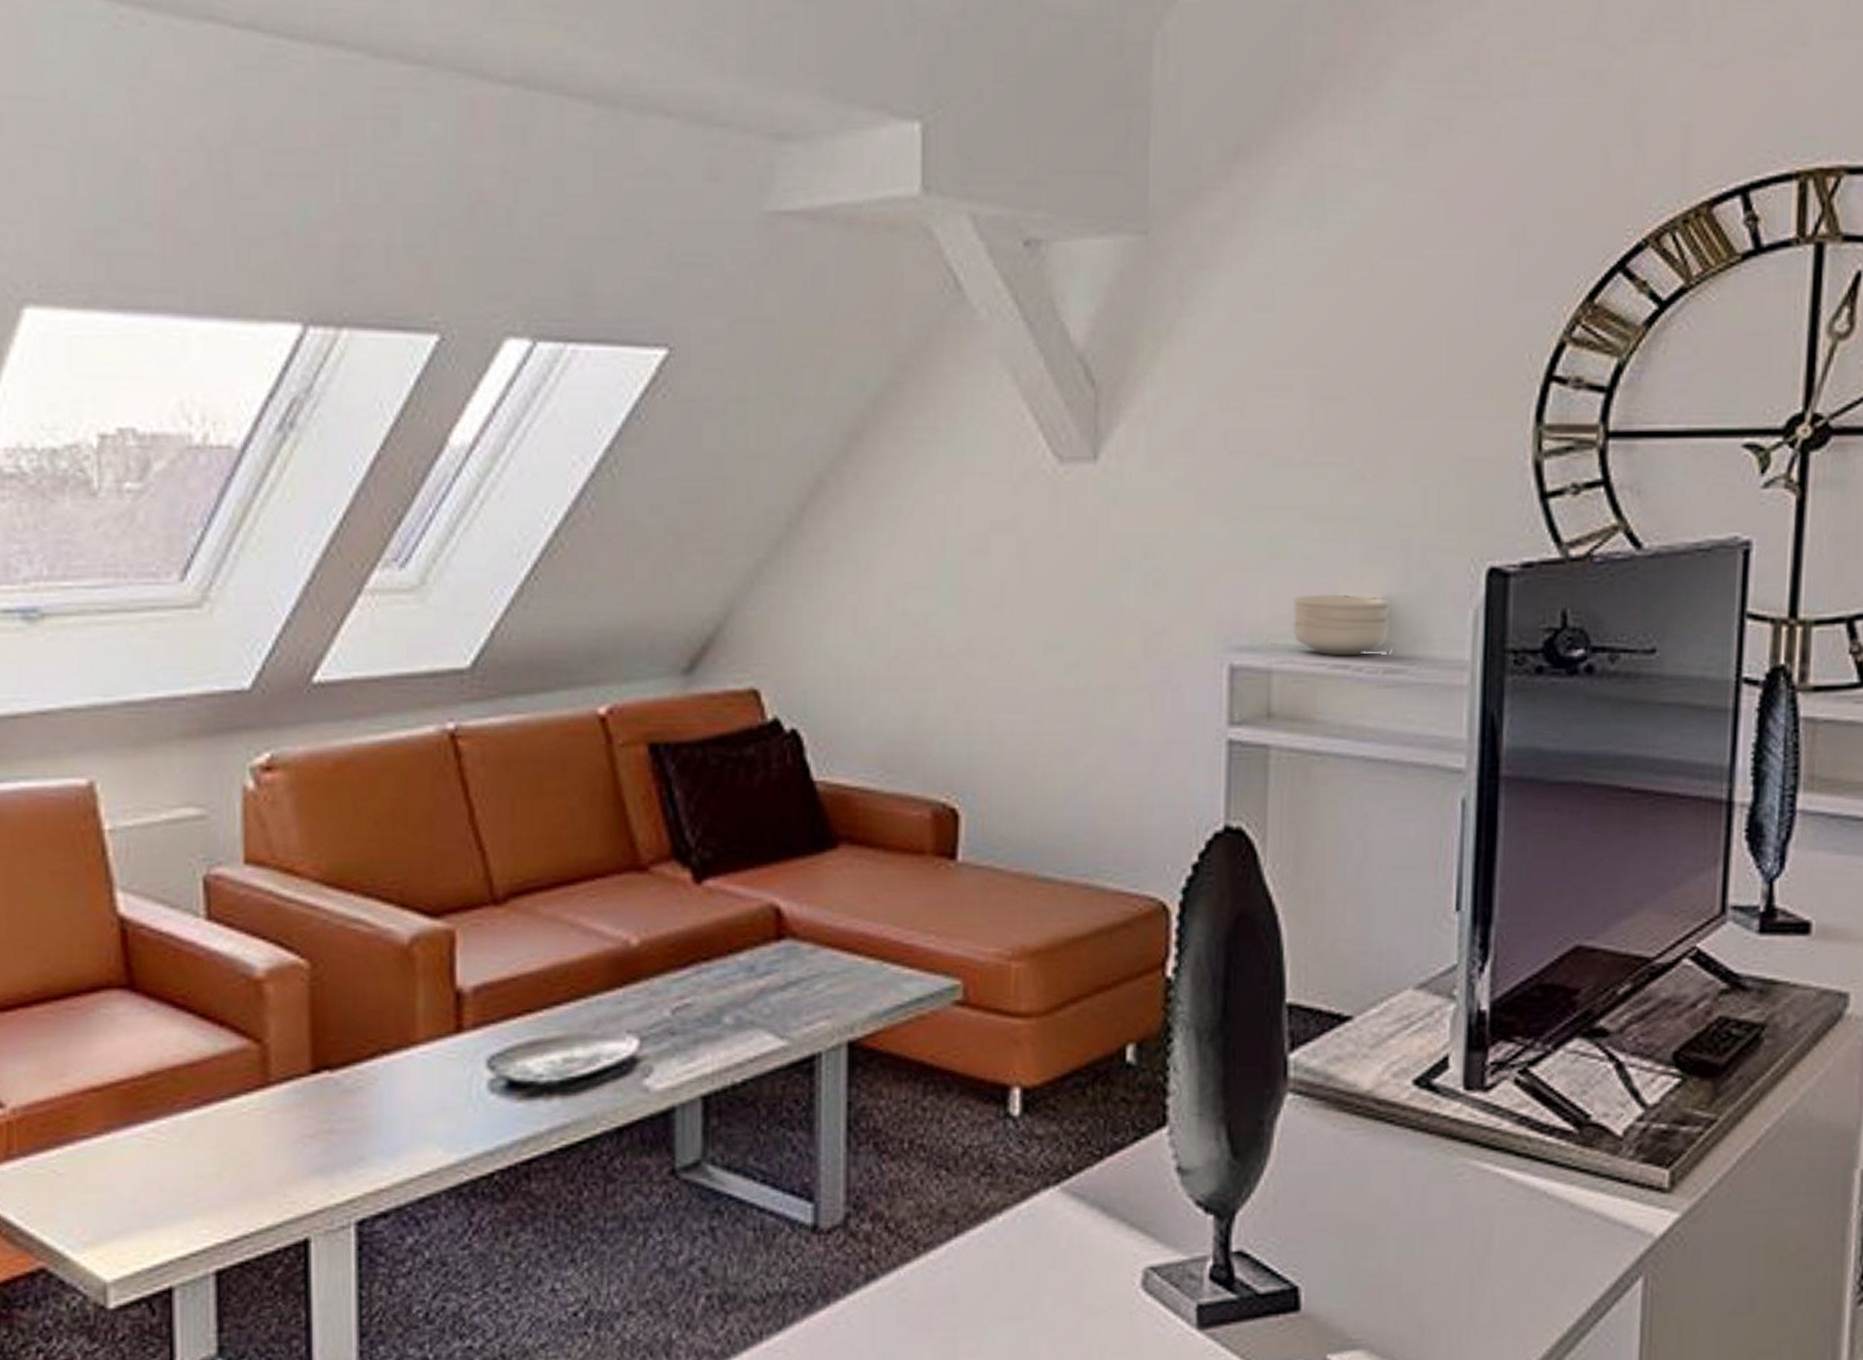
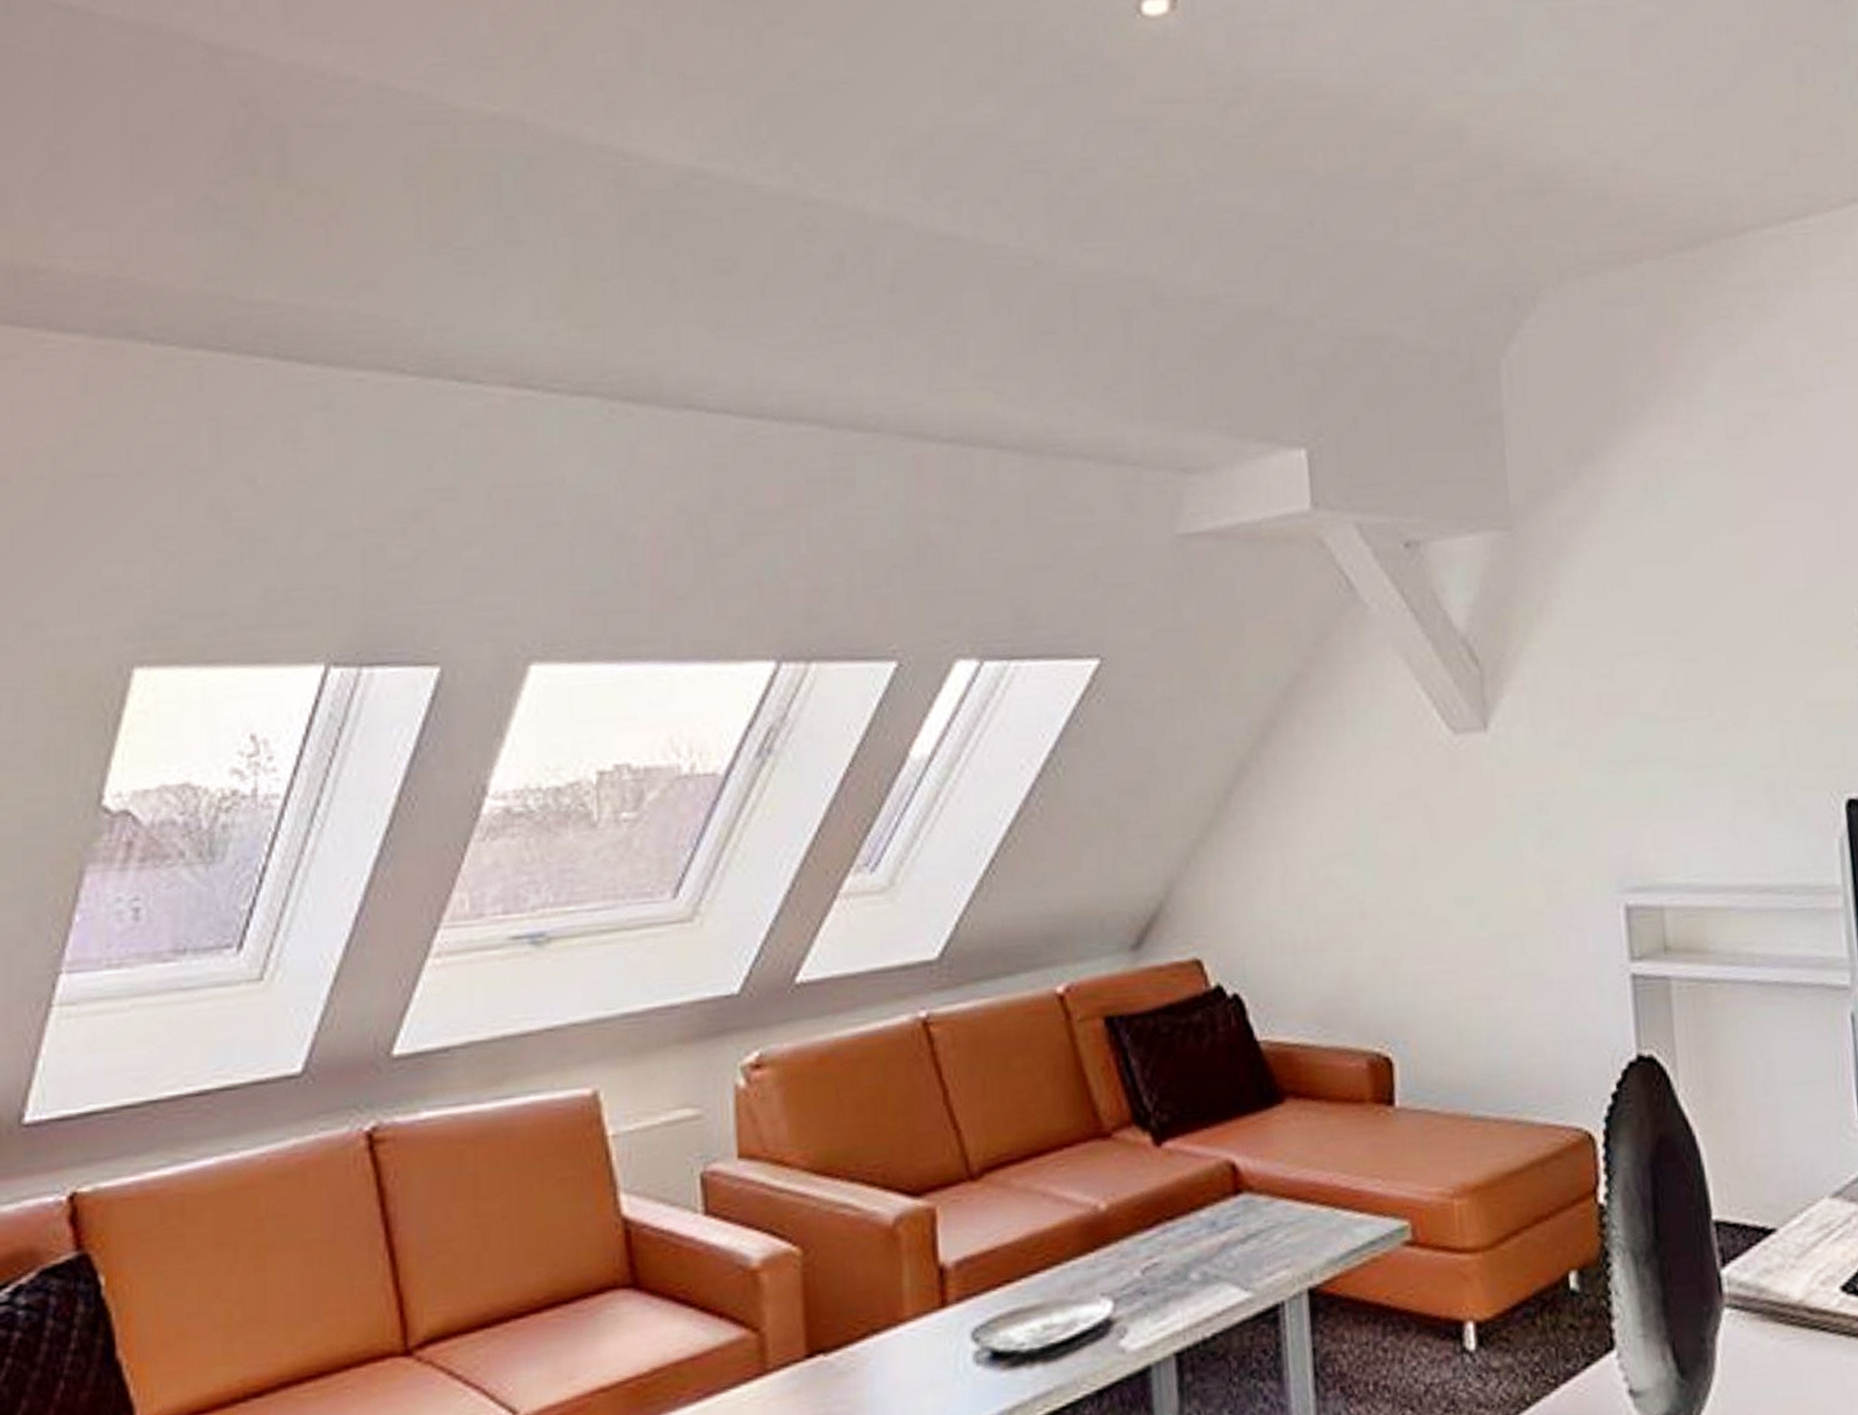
bowl: present [1291,594,1390,656] -> none [1674,833,1765,890]

